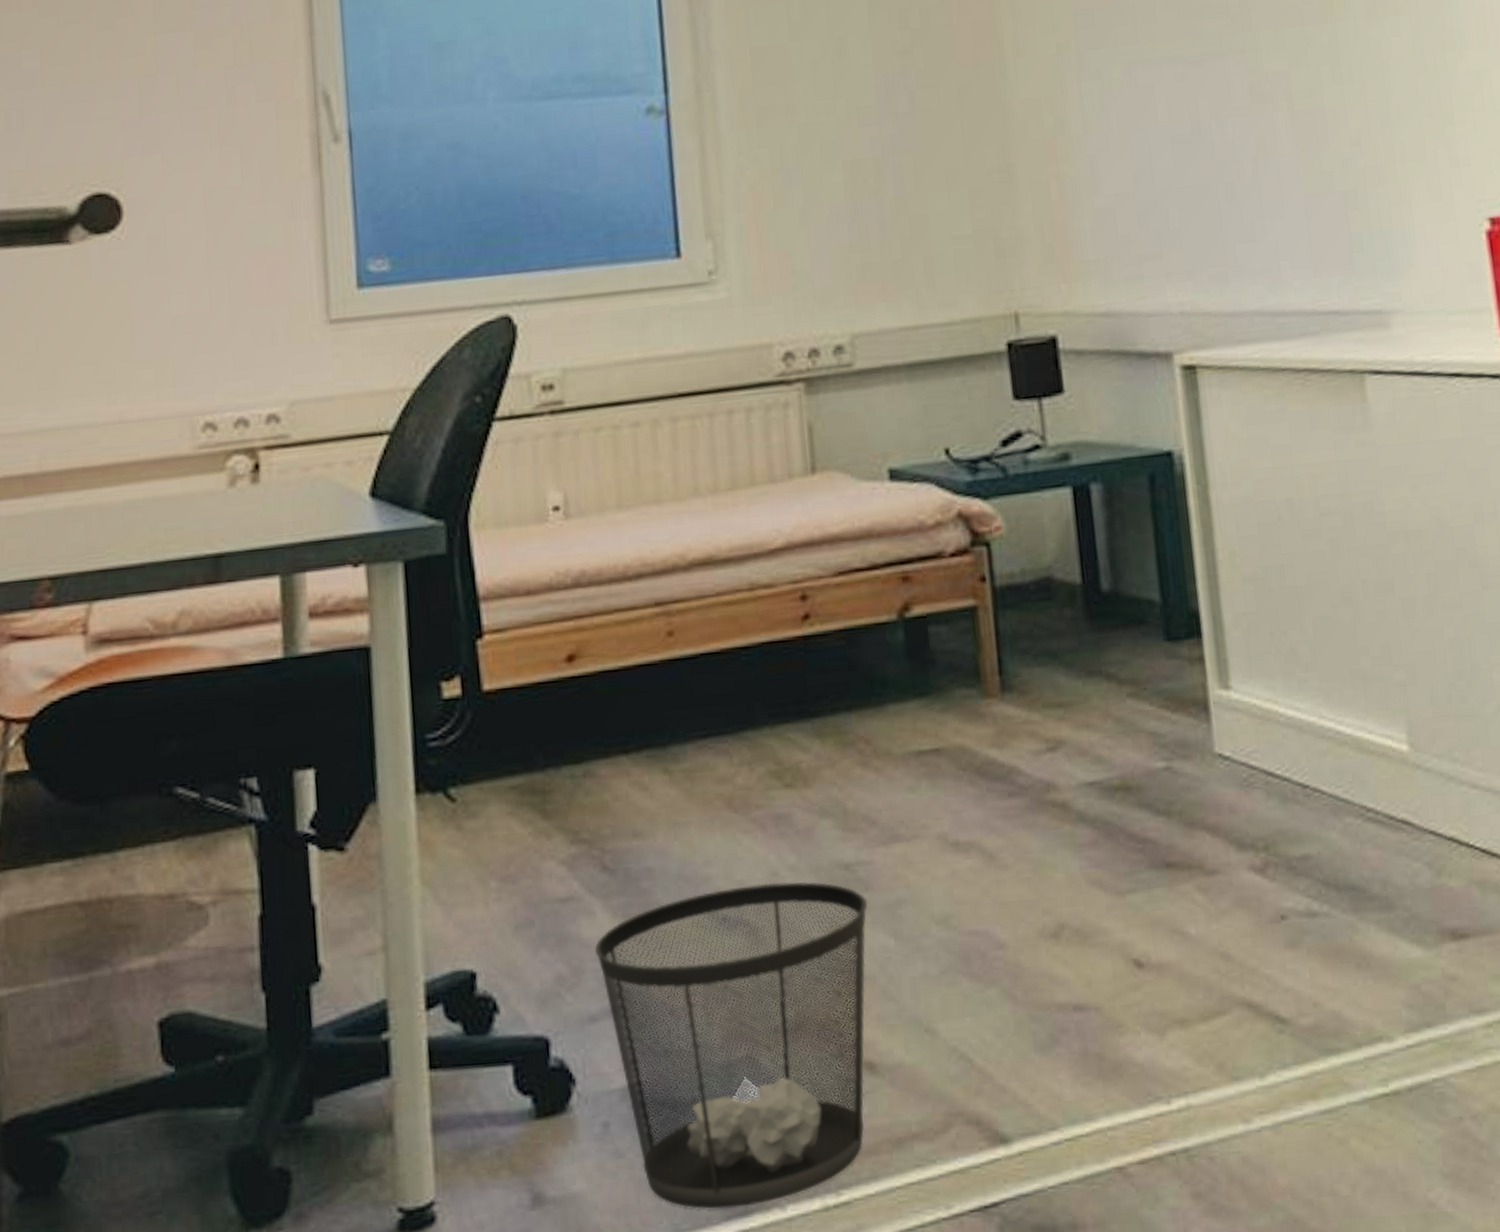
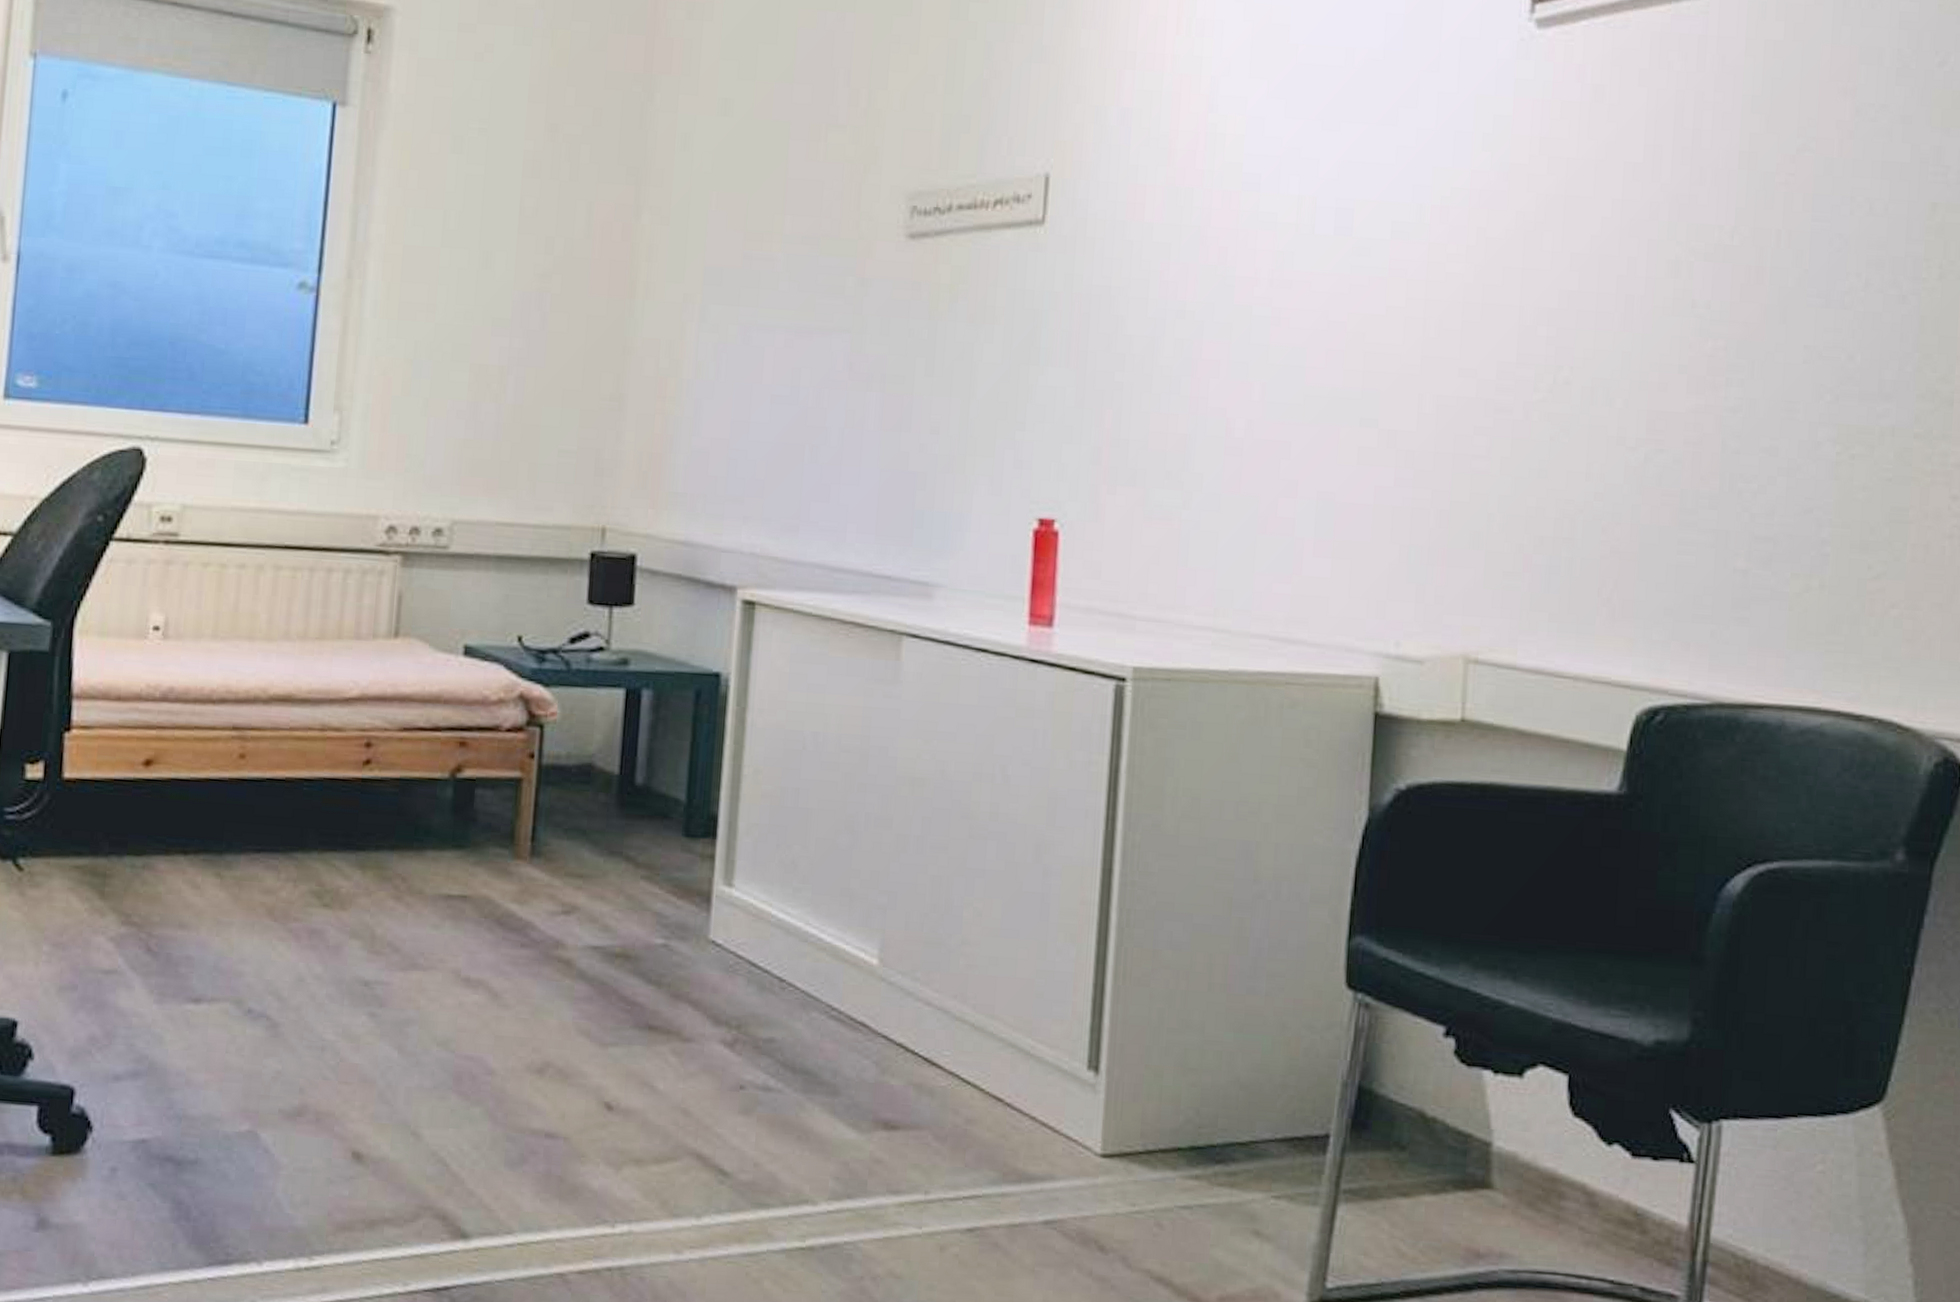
waste bin: present [594,882,868,1209] -> none [128,985,380,1257]

